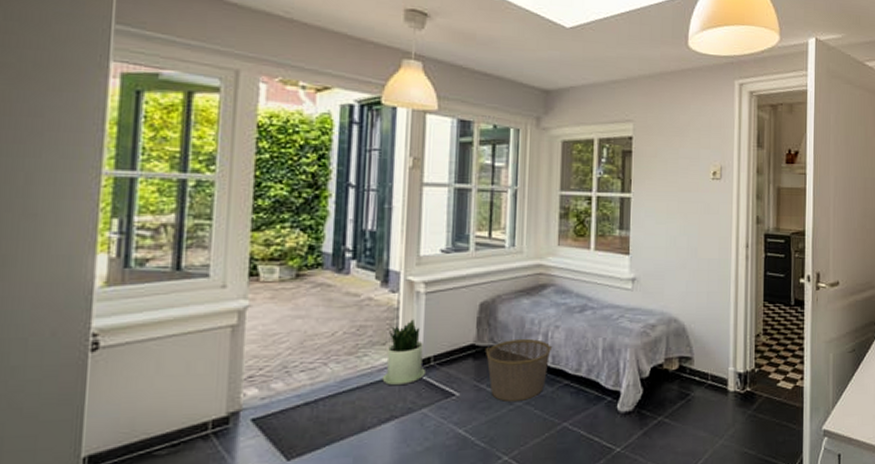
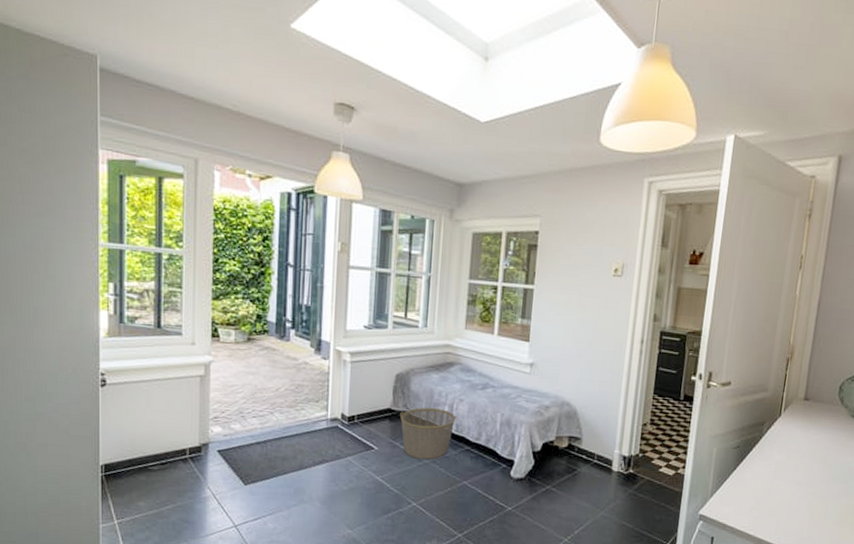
planter: present [382,319,427,386] -> none [316,383,351,437]

